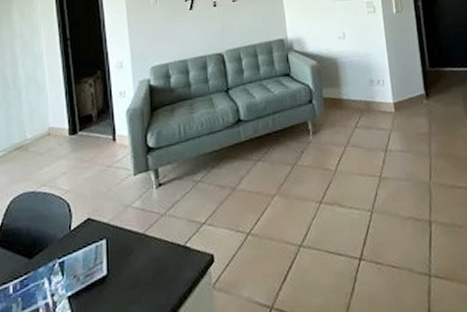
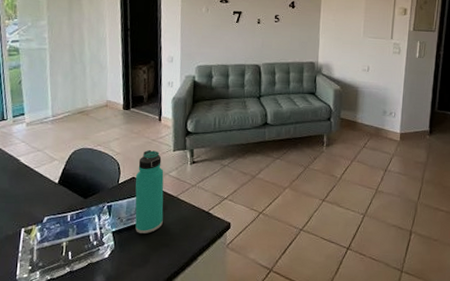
thermos bottle: none [91,179,130,292] -> present [135,150,164,234]

